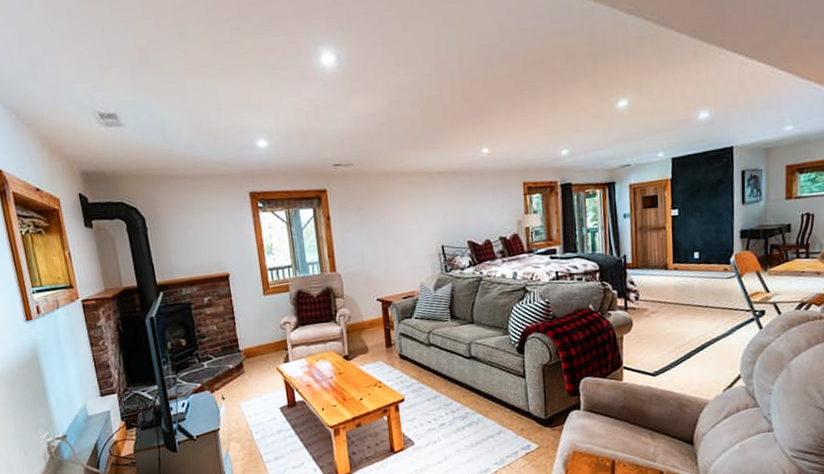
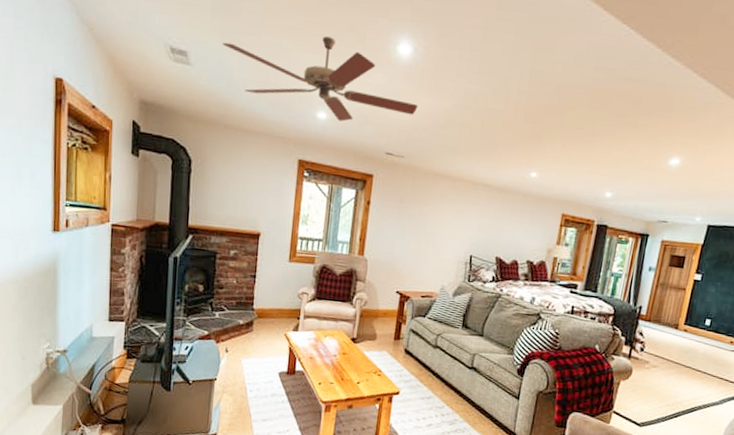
ceiling fan: none [148,65,355,145] -> present [222,36,419,122]

